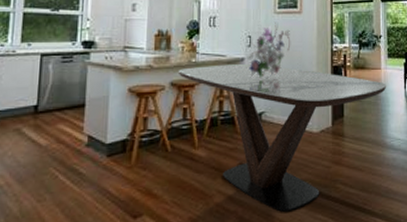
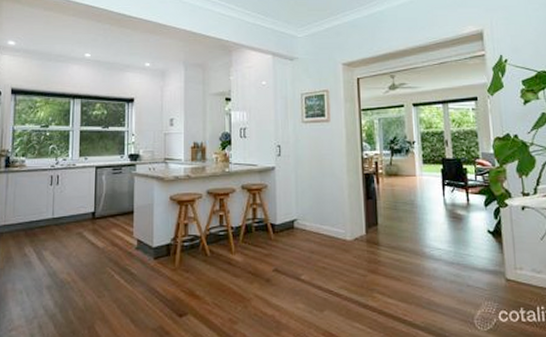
dining table: present [178,63,387,212] -> none [213,172,423,318]
bouquet: present [245,23,298,79] -> none [276,132,329,187]

